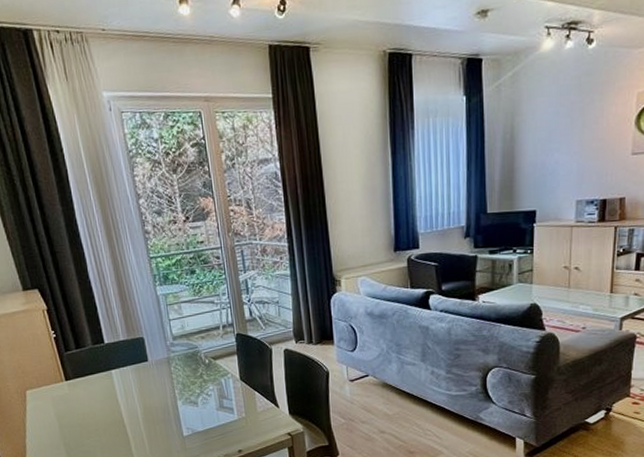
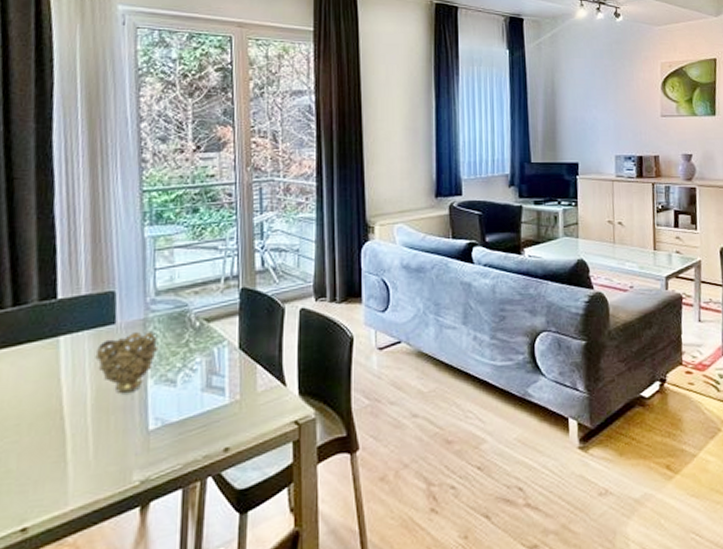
decorative bowl: none [138,367,182,411] -> present [95,332,159,394]

